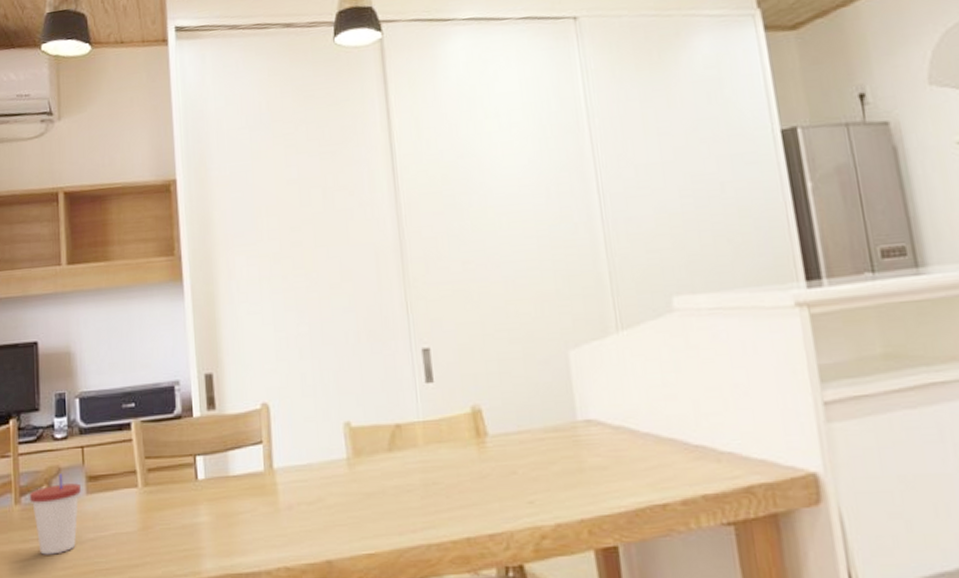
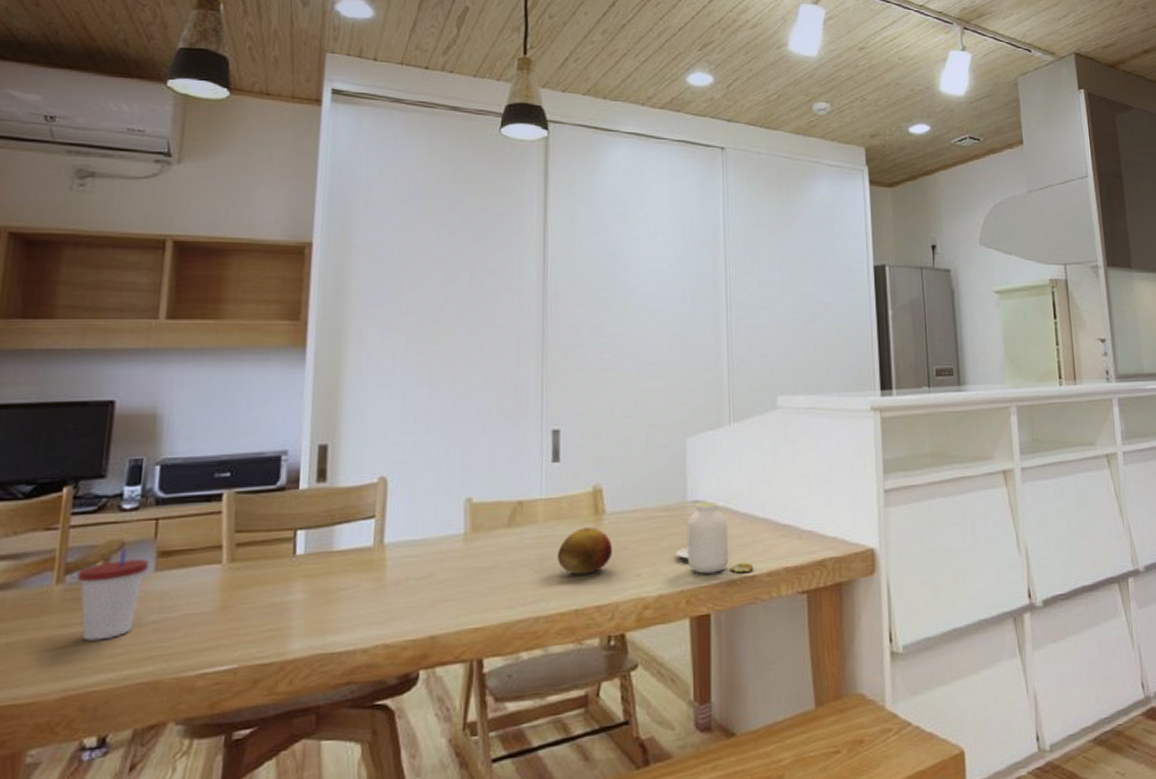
fruit: none [442,451,501,501] -> present [558,527,613,575]
jar: none [571,420,664,501] -> present [676,501,753,574]

